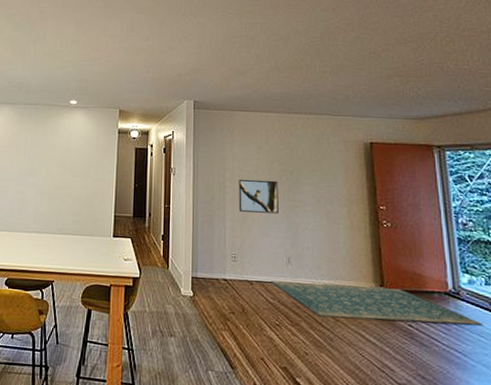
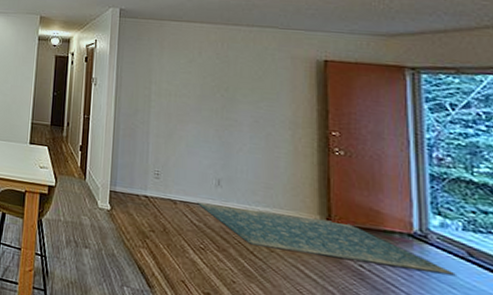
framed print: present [238,179,279,214] -> none [164,94,211,132]

